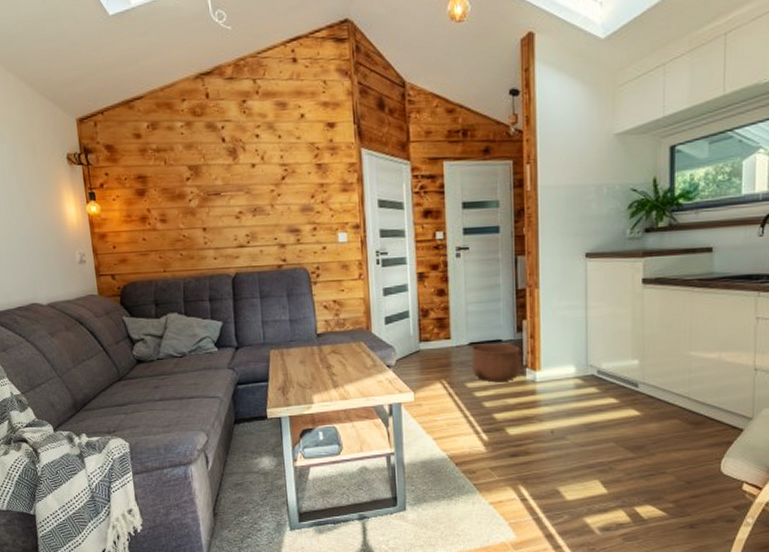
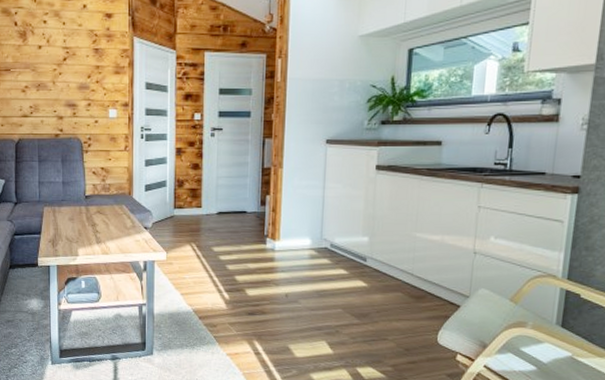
basket: present [471,343,520,383] -> none [219,213,262,249]

